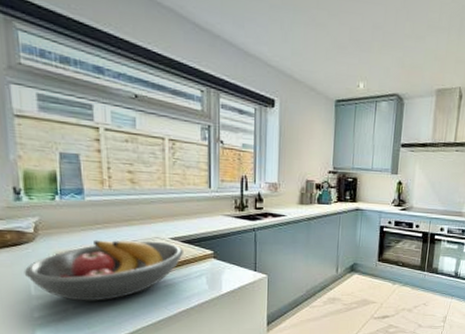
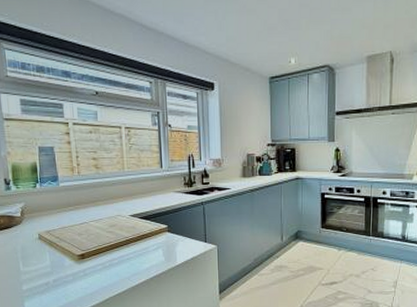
fruit bowl: present [24,240,183,301] -> none [14,219,142,275]

